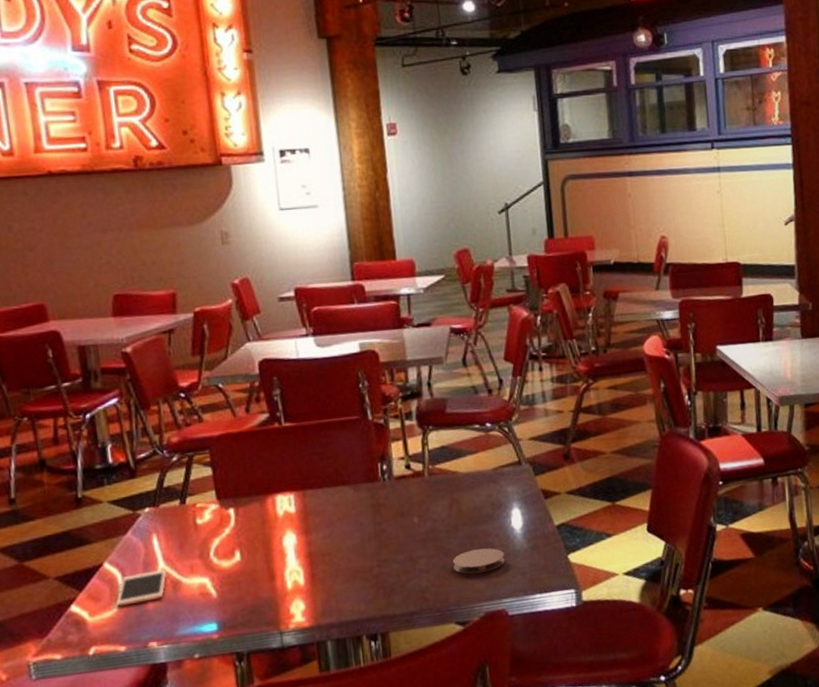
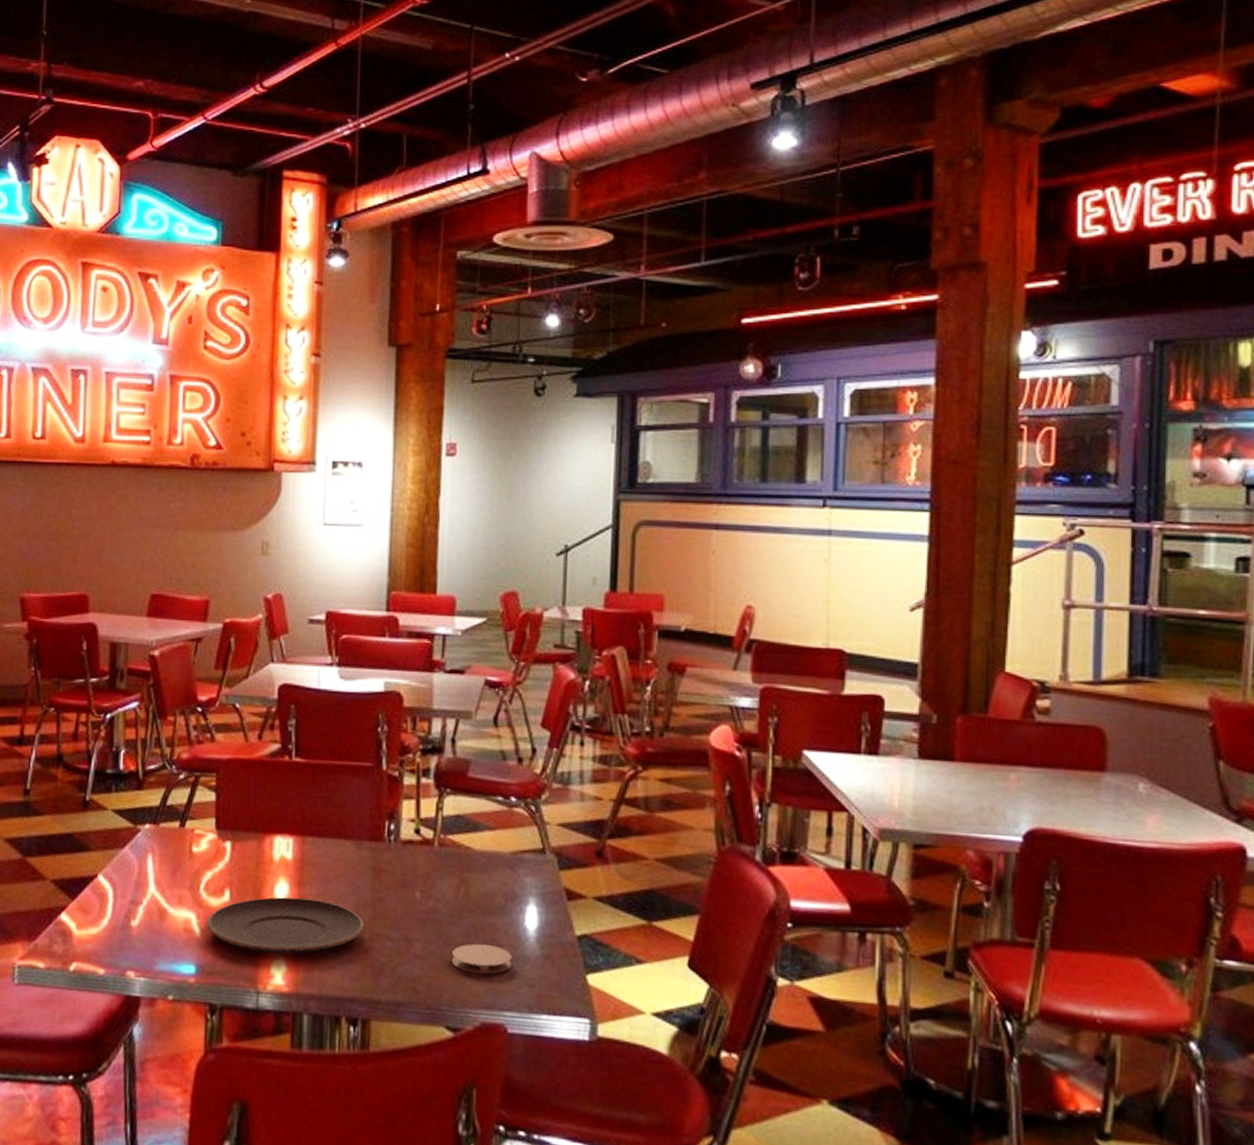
cell phone: present [116,569,167,607] -> none [104,892,156,926]
plate: none [221,542,372,599] -> present [206,897,365,955]

